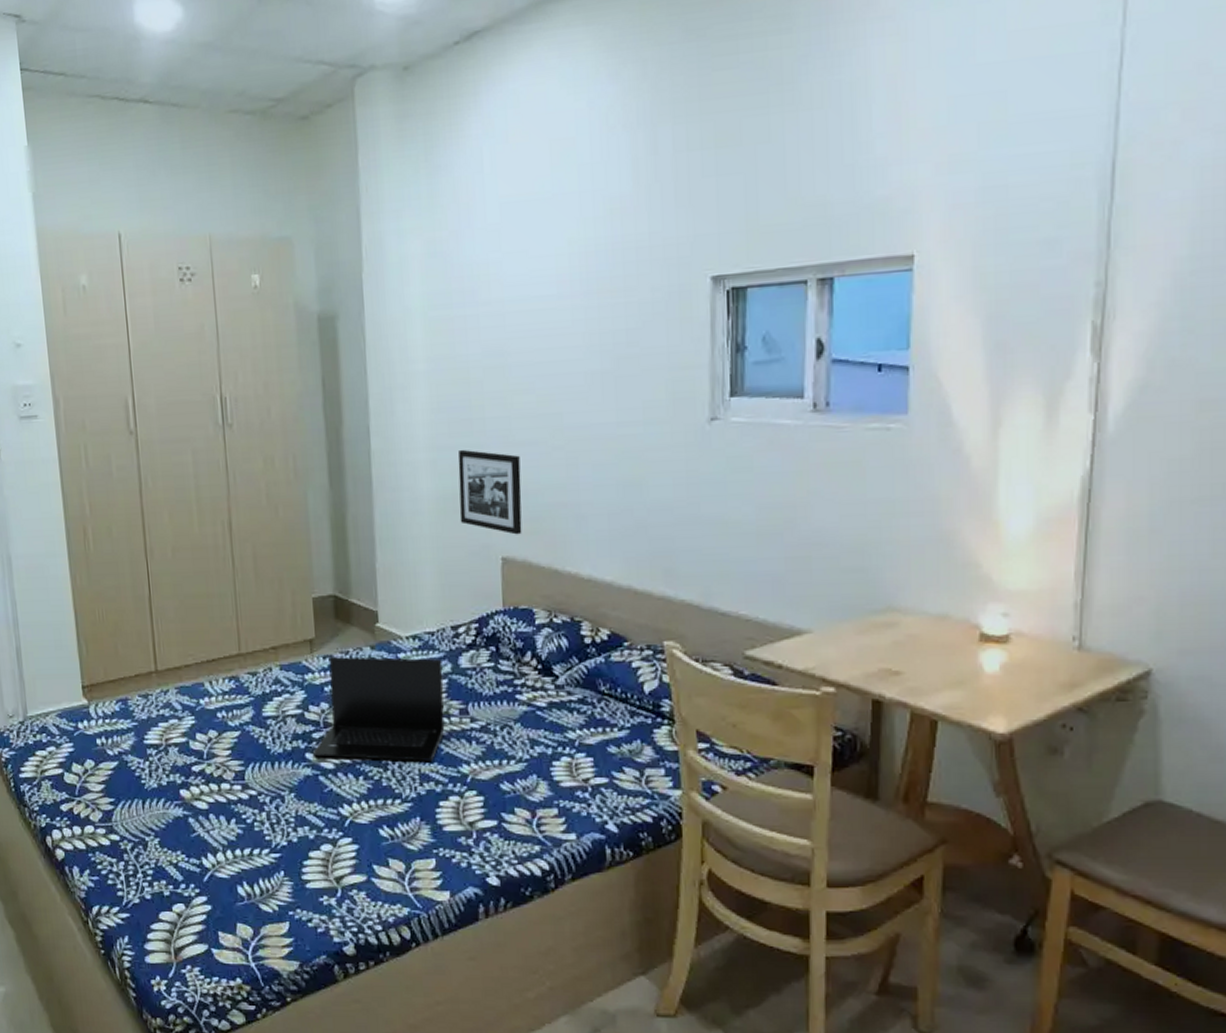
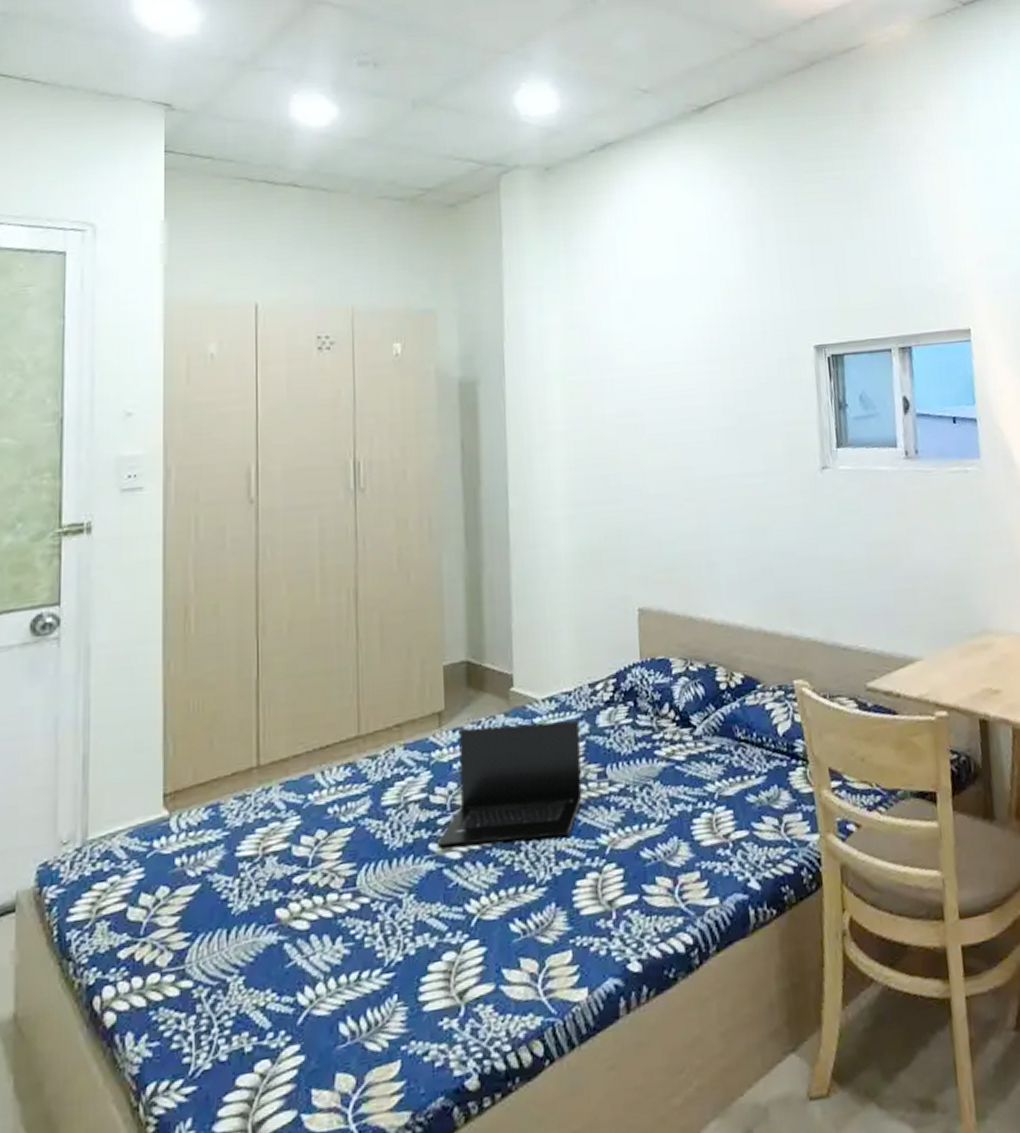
picture frame: present [458,449,522,535] -> none [595,504,658,585]

